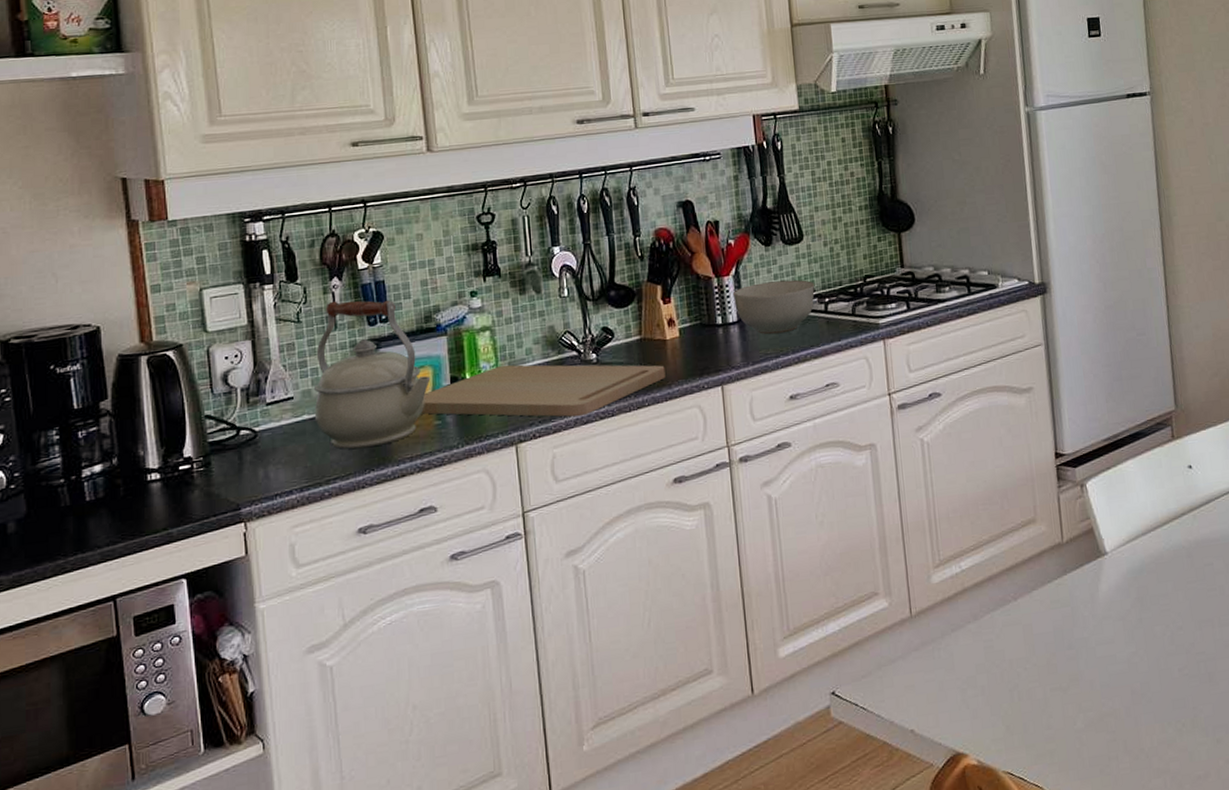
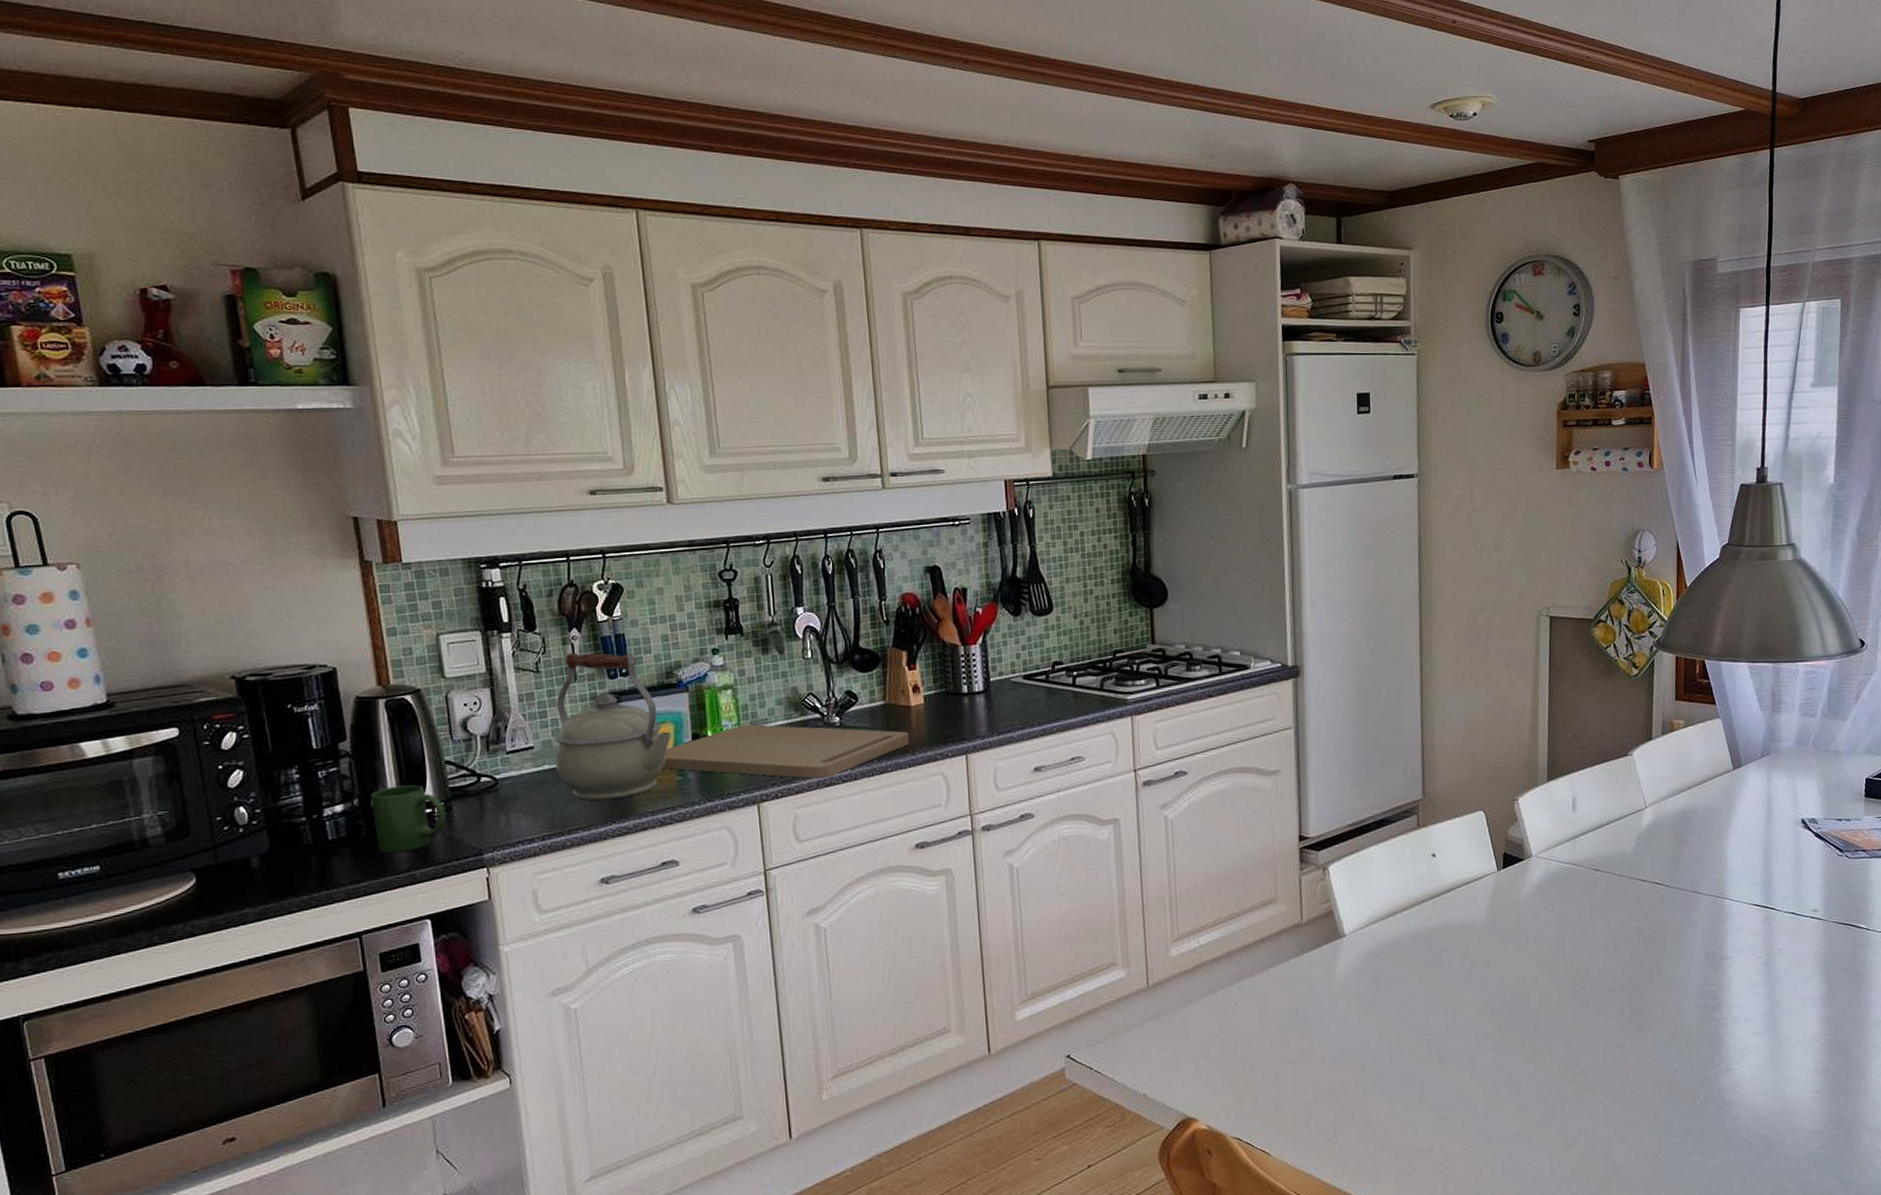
mug: none [129,440,205,513] -> present [369,784,446,854]
bowl: present [732,279,815,335] -> none [979,651,1064,706]

